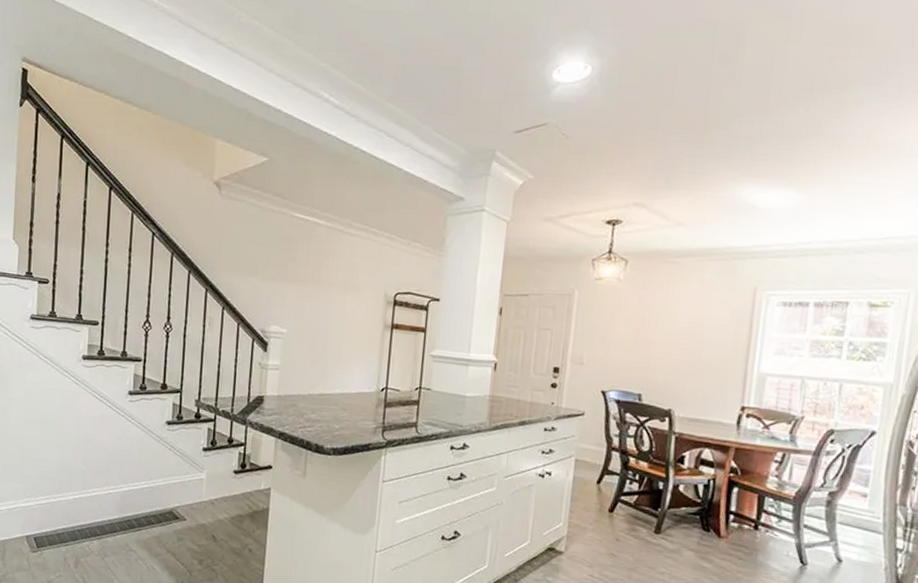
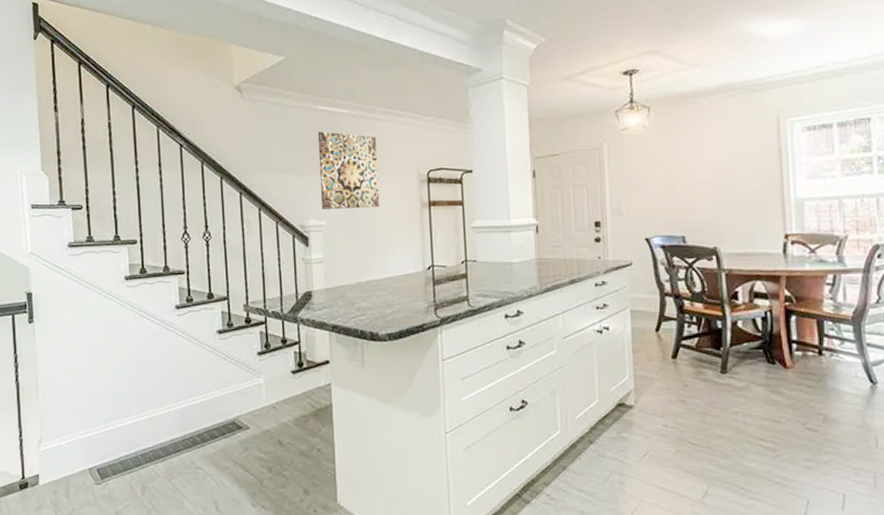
wall art: none [284,239,349,323] -> present [317,131,380,209]

